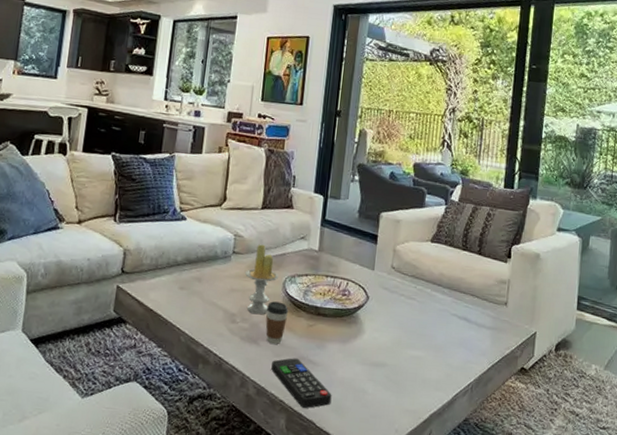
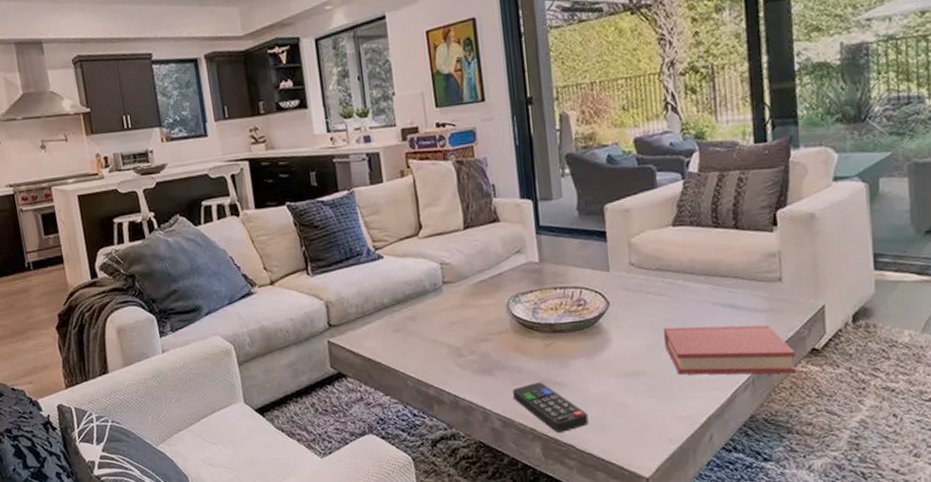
candle: present [244,244,278,315] -> none [460,268,500,344]
coffee cup: present [265,301,289,344] -> none [493,326,520,372]
hardback book: none [406,328,509,387] -> present [663,324,797,375]

